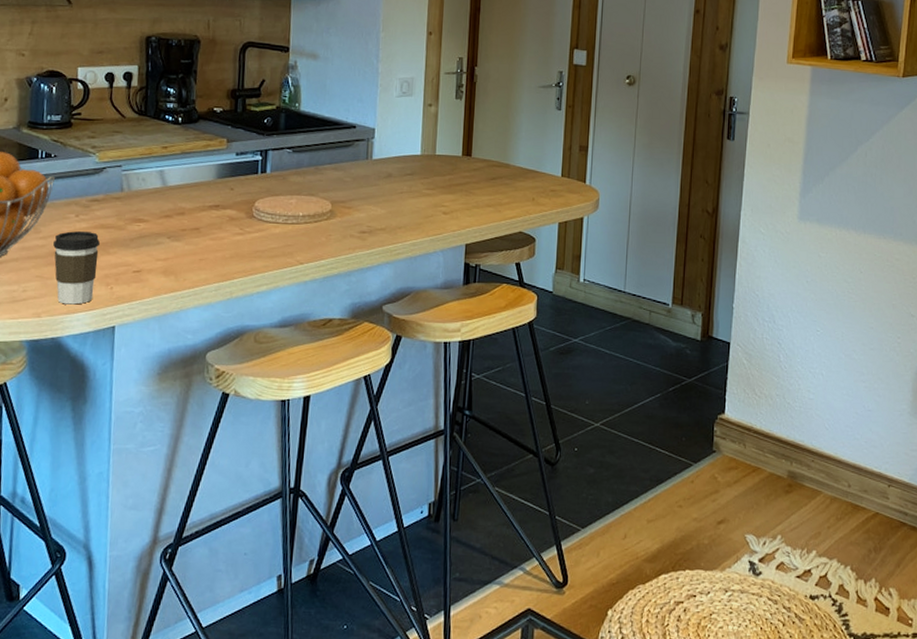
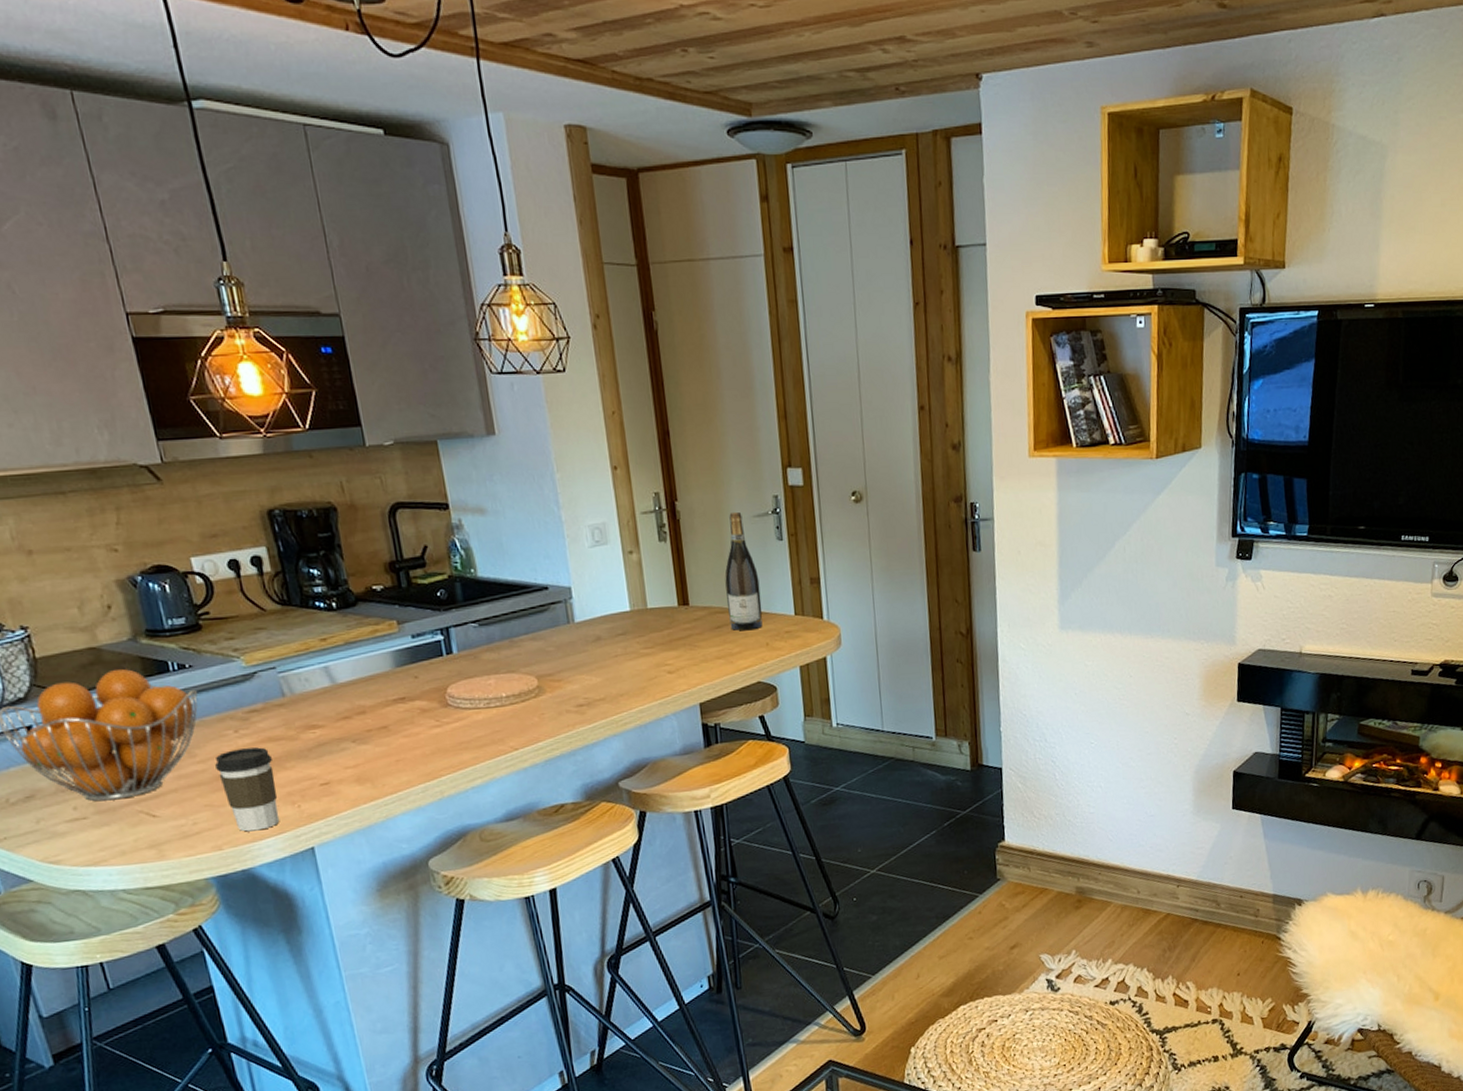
wine bottle: none [504,81,535,185] -> present [724,511,763,631]

